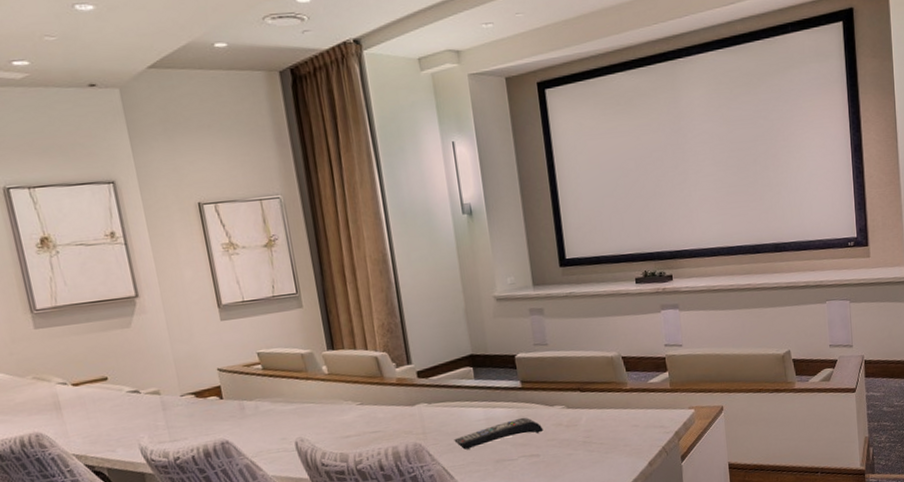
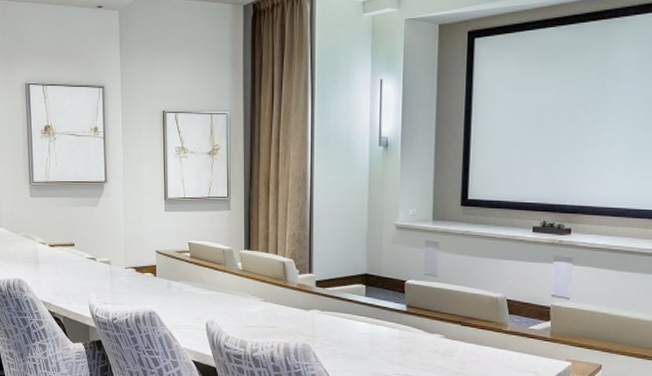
remote control: present [454,417,544,450] -> none [338,338,420,358]

